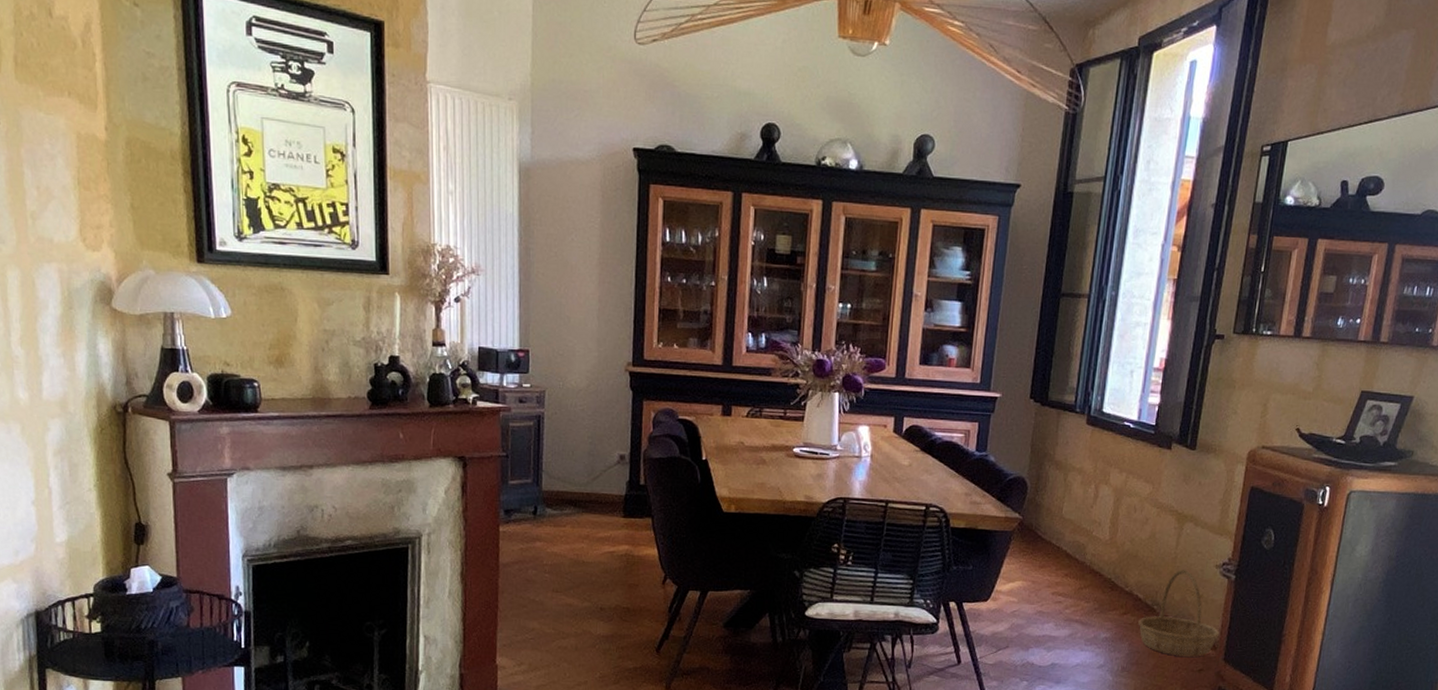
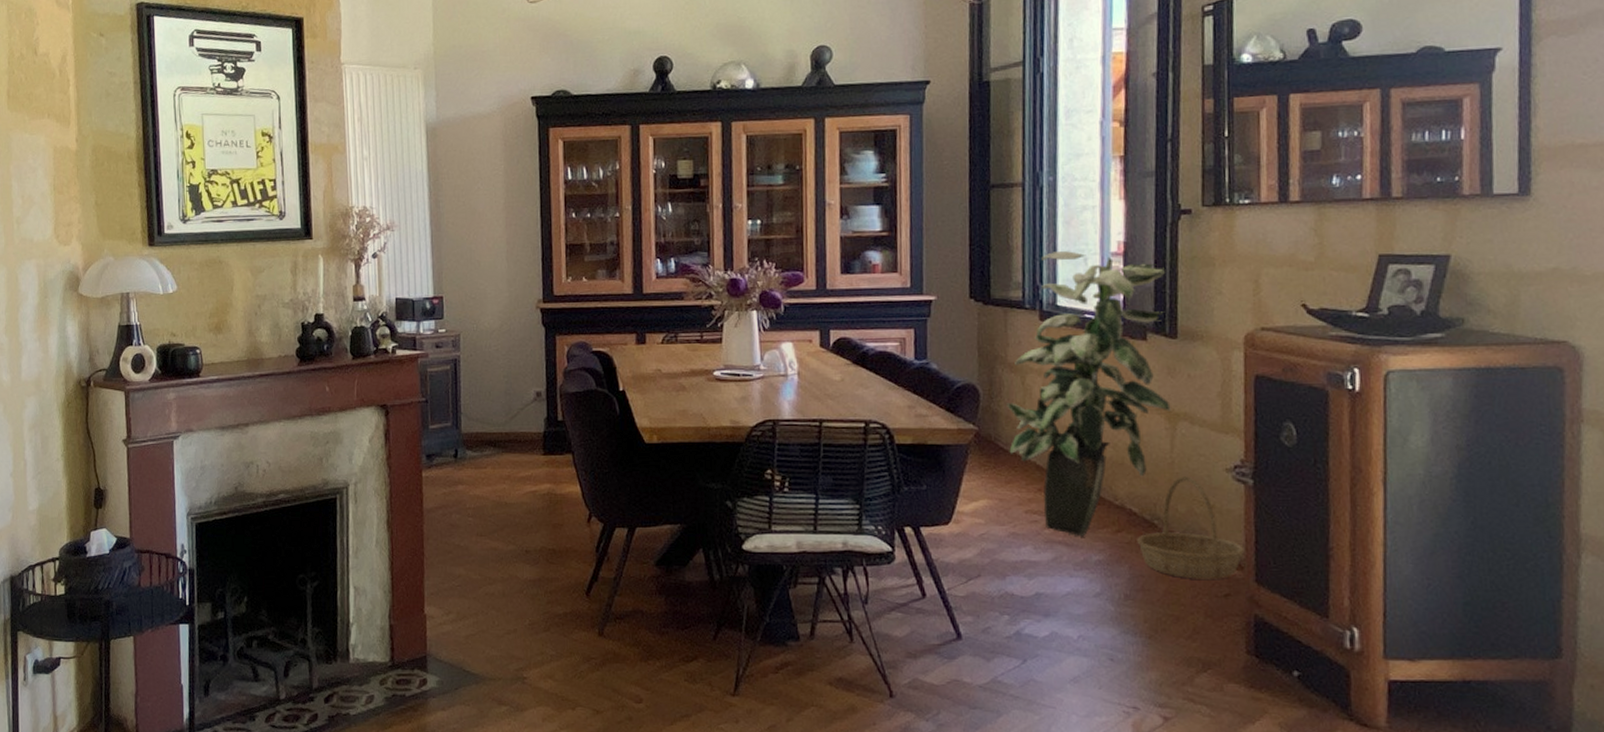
indoor plant: none [1046,362,1197,617] -> present [1007,251,1171,537]

